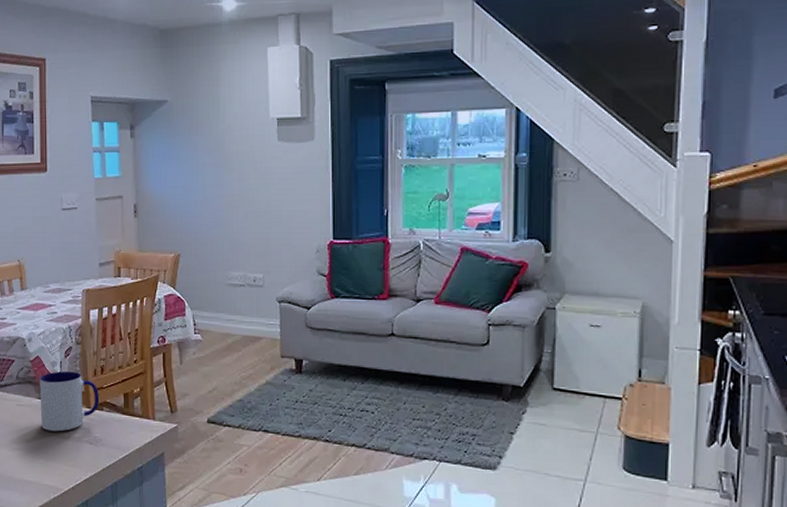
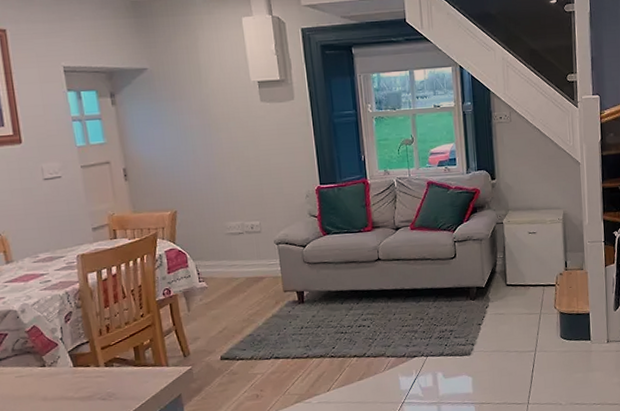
mug: present [40,371,100,432] -> none [39,334,109,396]

